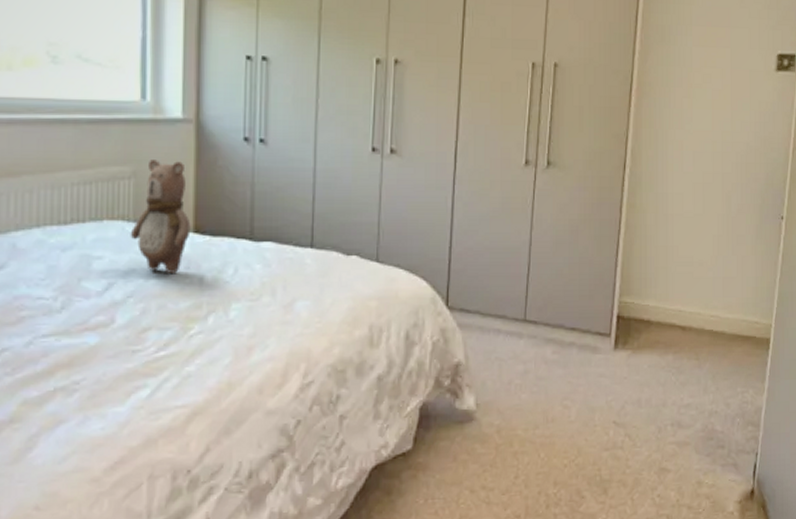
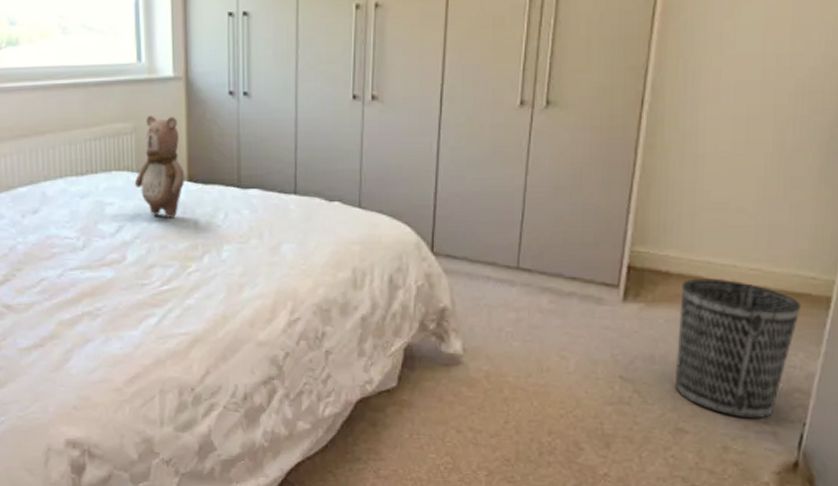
wastebasket: none [657,325,749,454] -> present [674,278,801,419]

